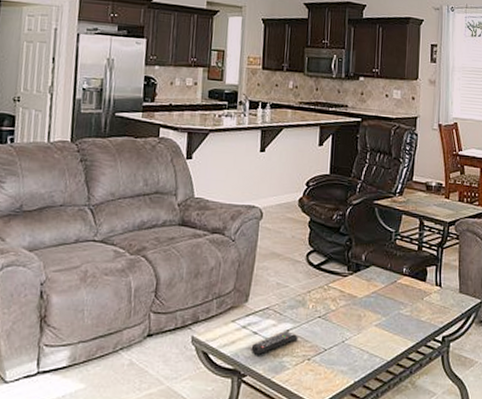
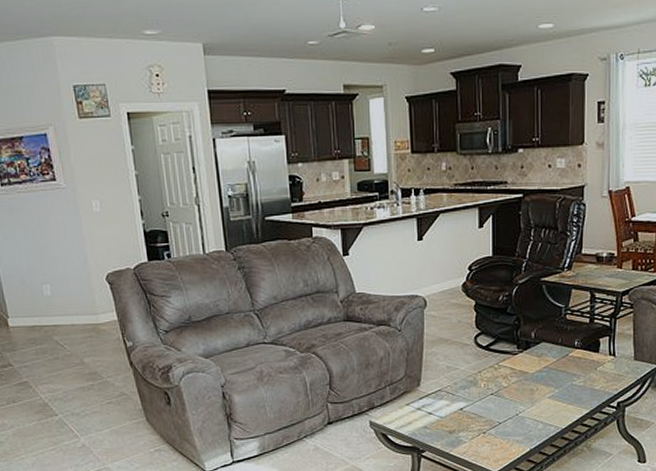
remote control: present [251,331,298,355] -> none [427,409,472,433]

